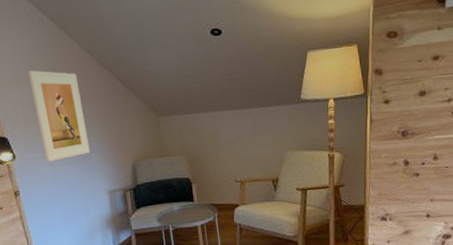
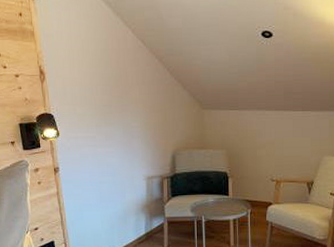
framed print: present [28,70,90,162] -> none [81,52,133,142]

